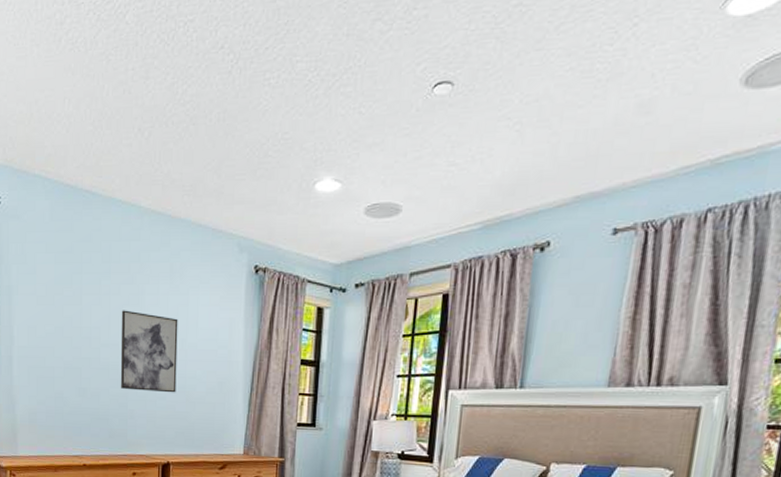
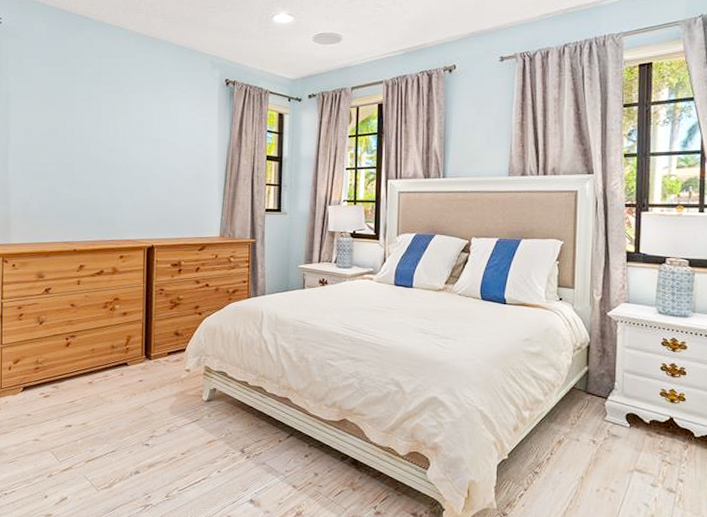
wall art: present [120,310,178,393] -> none [109,114,161,185]

